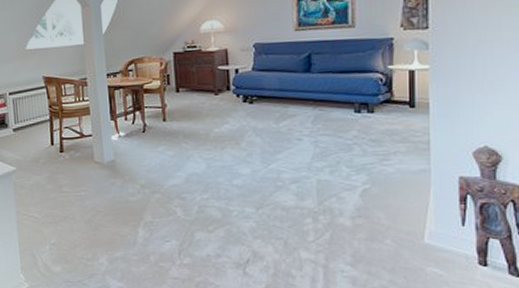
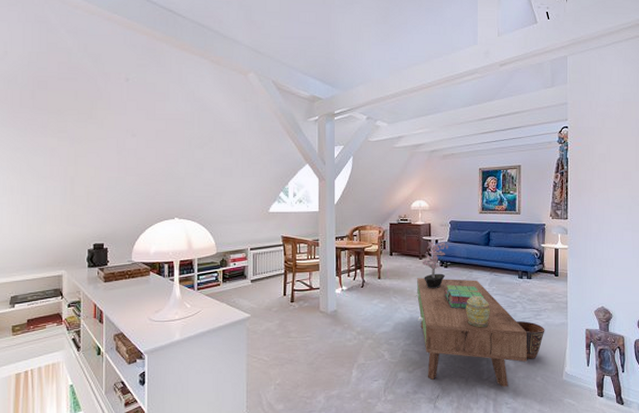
coffee table: none [211,117,370,252] -> present [415,278,527,388]
potted plant: none [218,70,254,131] -> present [422,241,449,289]
stack of books: none [251,124,306,155] -> present [445,284,484,309]
decorative box: none [280,137,315,178] -> present [466,295,490,328]
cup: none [353,168,396,217] -> present [516,321,545,359]

